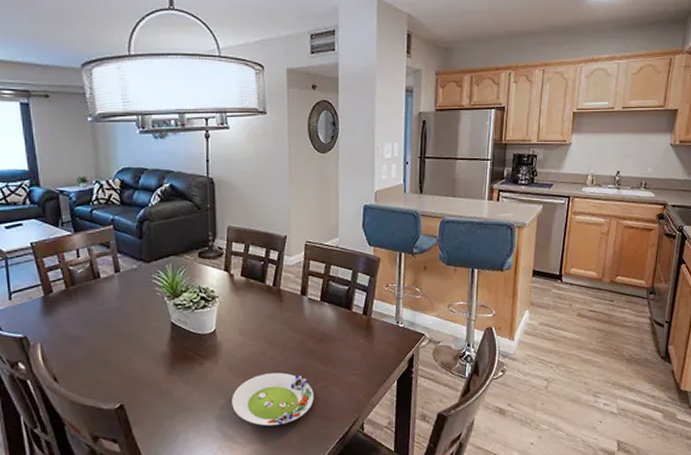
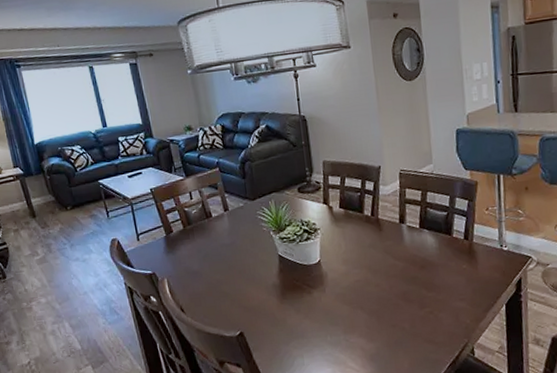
salad plate: present [232,372,314,426] -> none [341,299,421,351]

